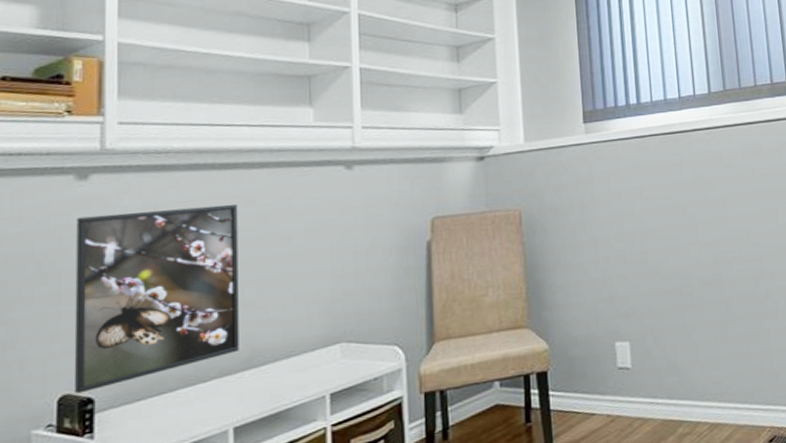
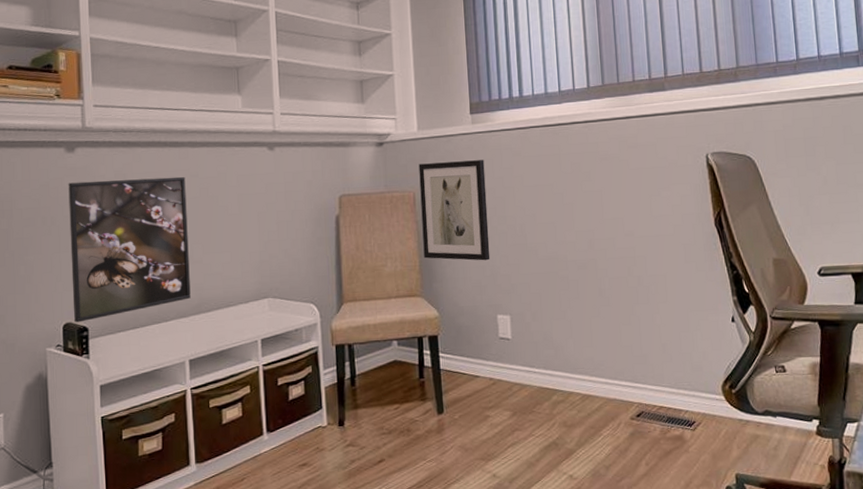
wall art: none [525,172,607,285] -> present [419,160,490,261]

